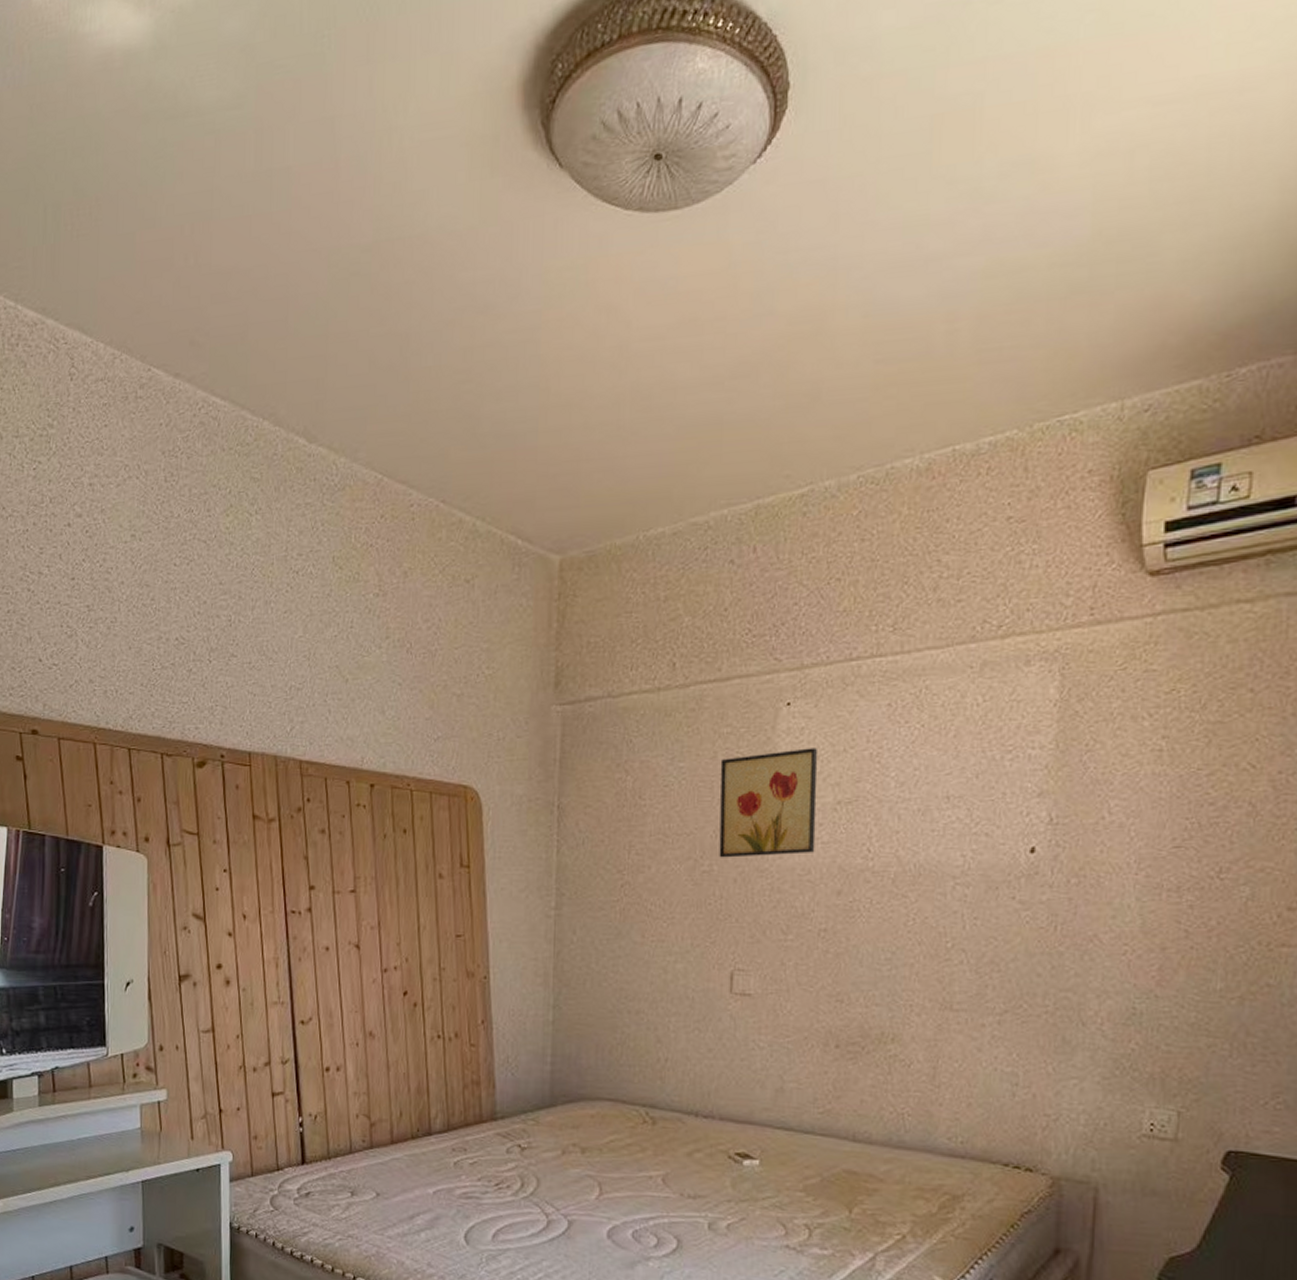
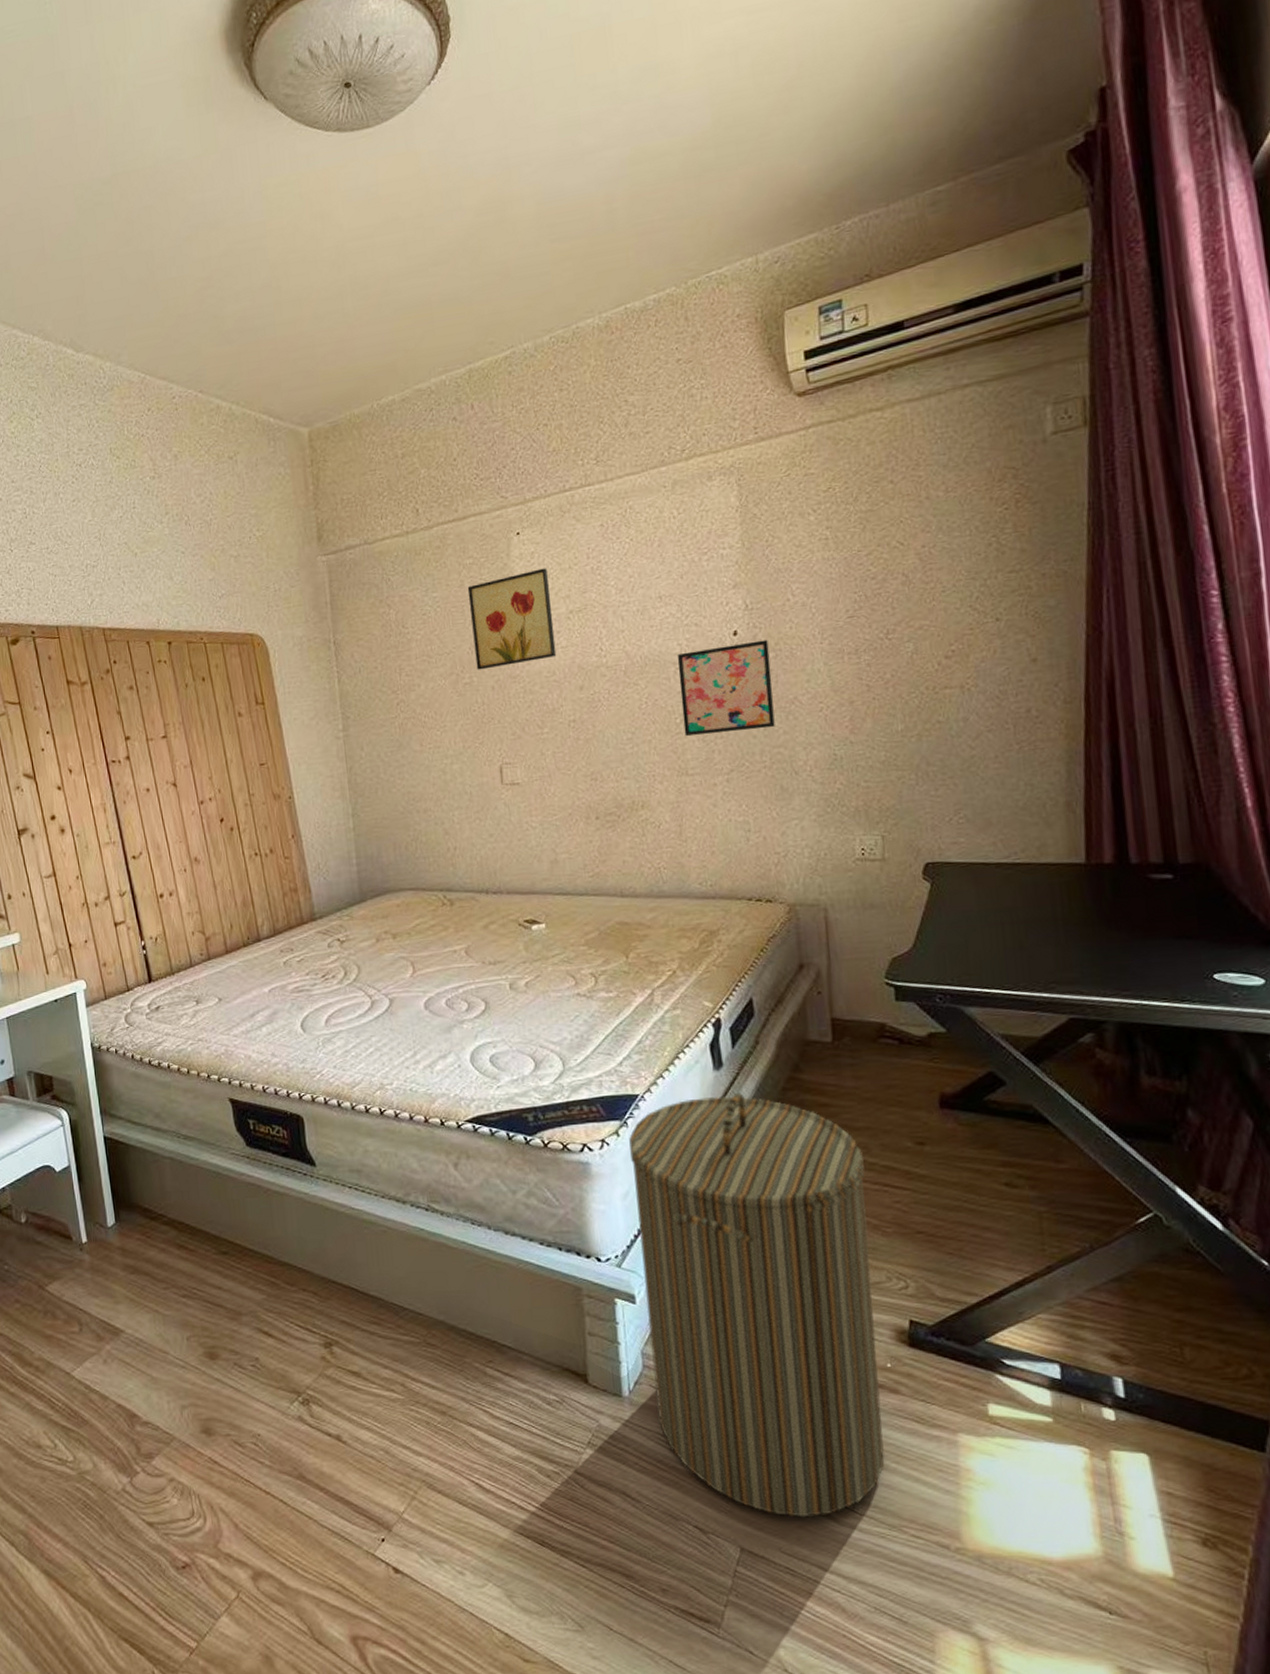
wall art: none [955,862,1071,967] -> present [677,639,775,736]

